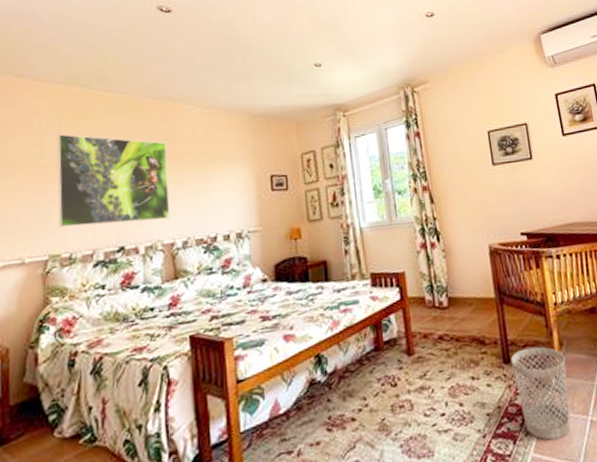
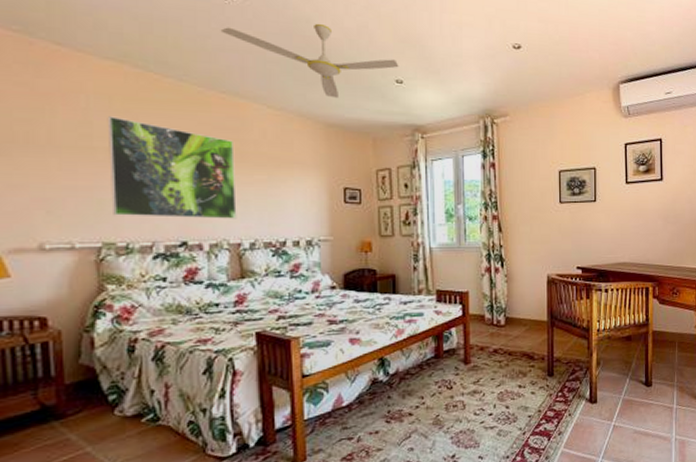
ceiling fan: none [154,23,317,90] -> present [220,23,399,99]
wastebasket: present [510,346,571,441] -> none [554,364,601,439]

